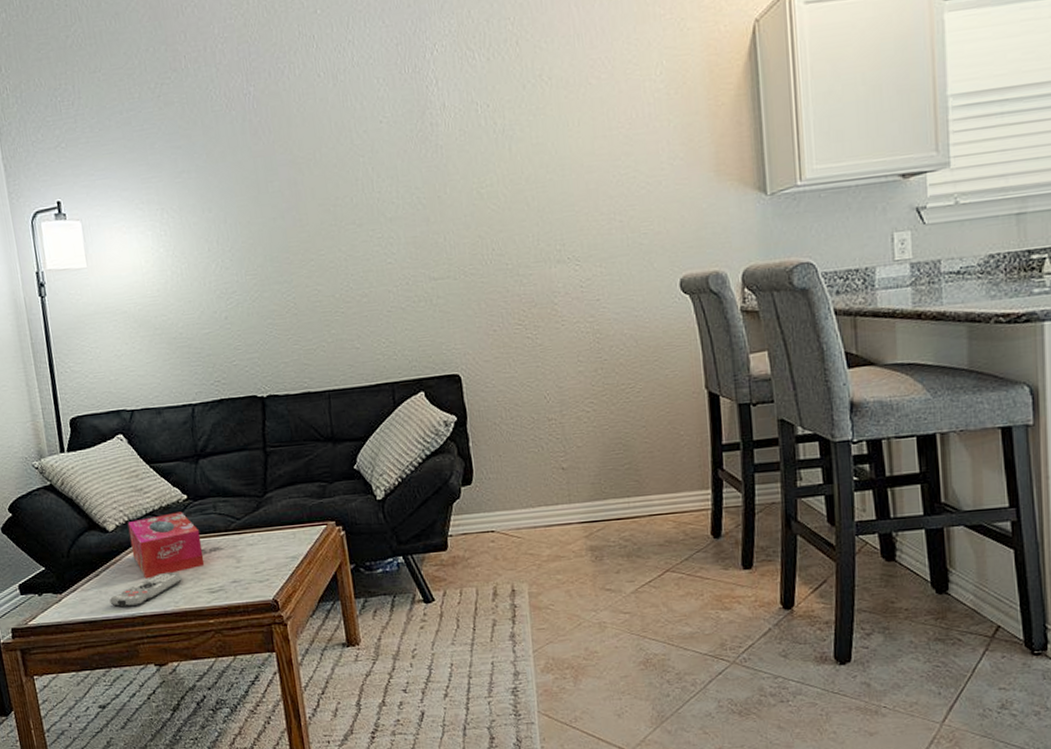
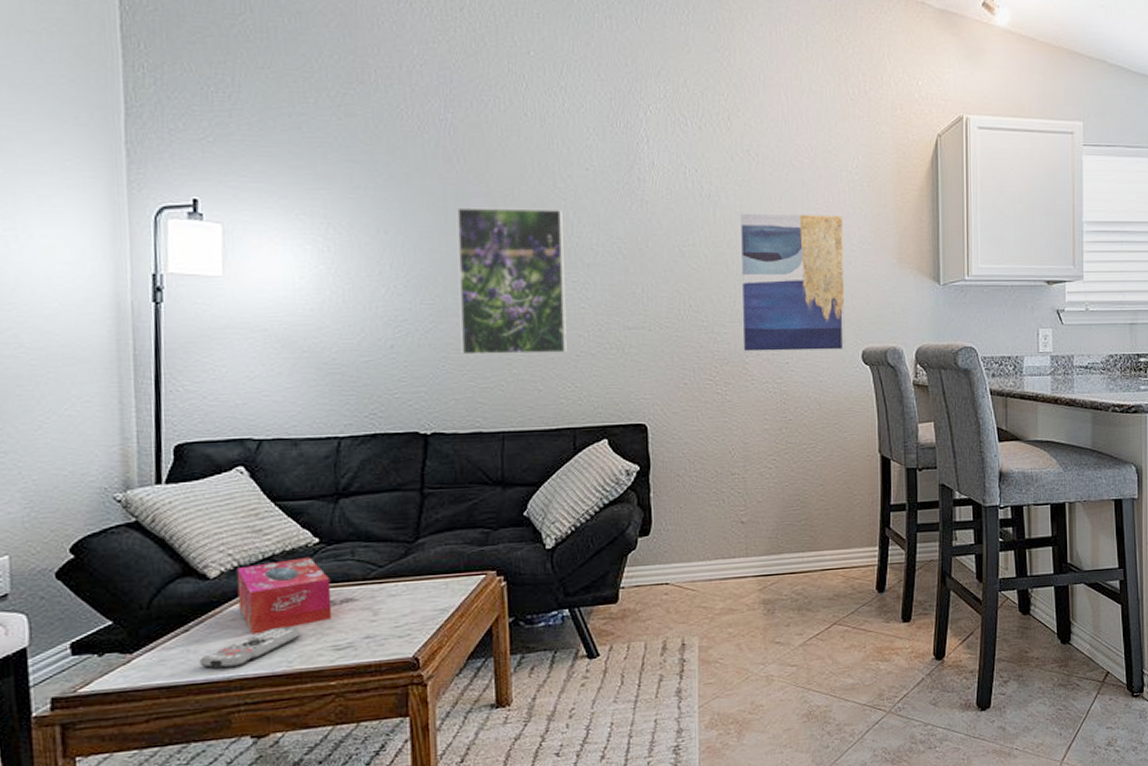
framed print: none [267,167,379,320] -> present [456,207,567,355]
wall art: none [537,131,661,292] -> present [741,214,845,352]

